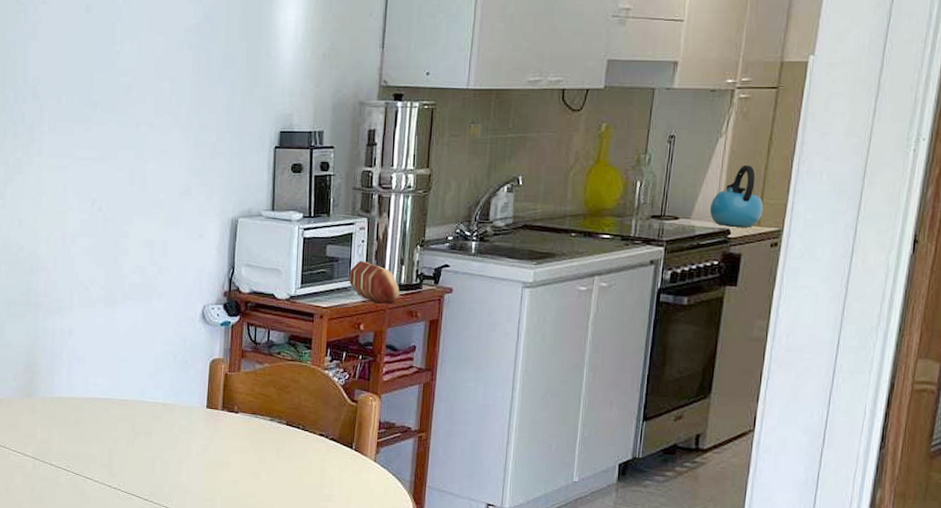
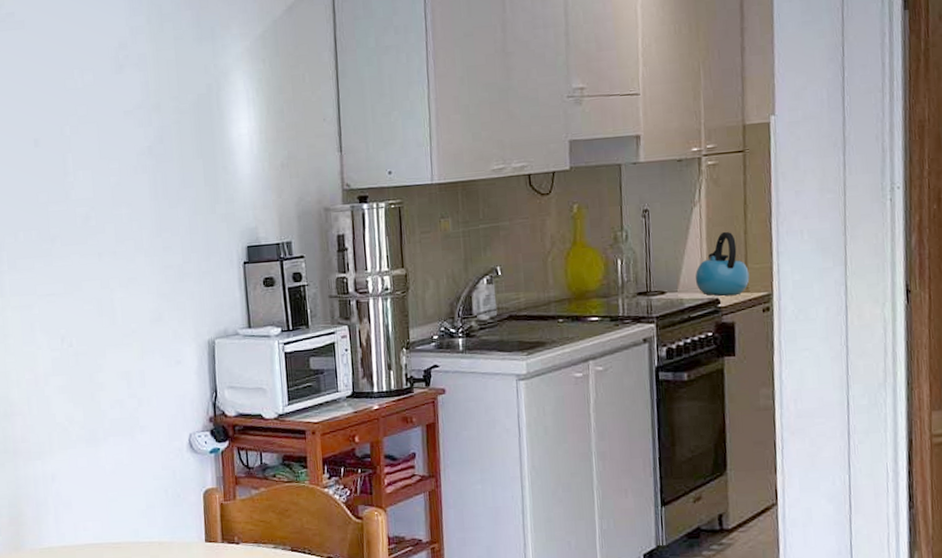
bread loaf: present [349,260,400,304] -> none [336,369,392,413]

